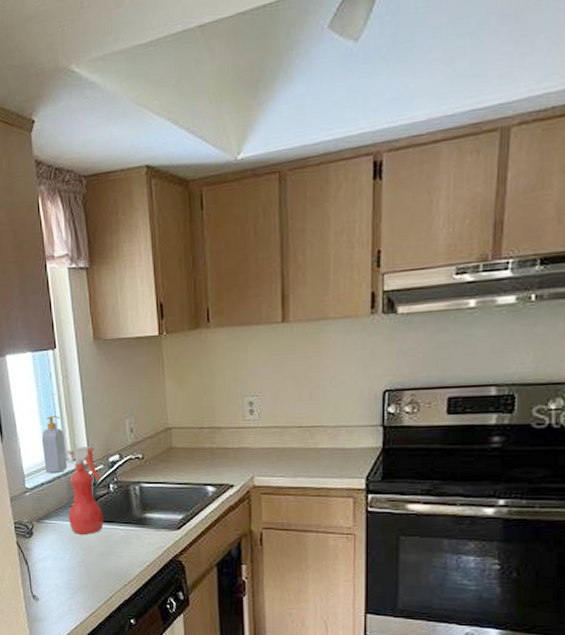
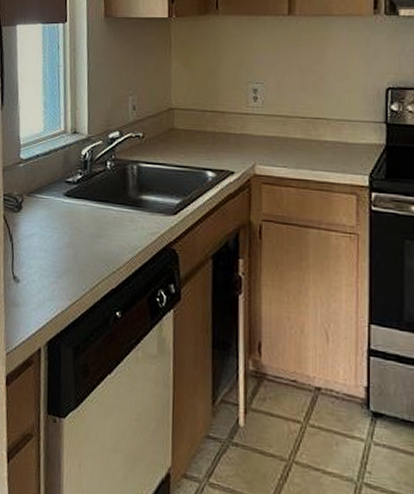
soap bottle: present [41,416,67,473] -> none [42,87,66,145]
spray bottle: present [66,447,104,534] -> none [61,120,98,213]

